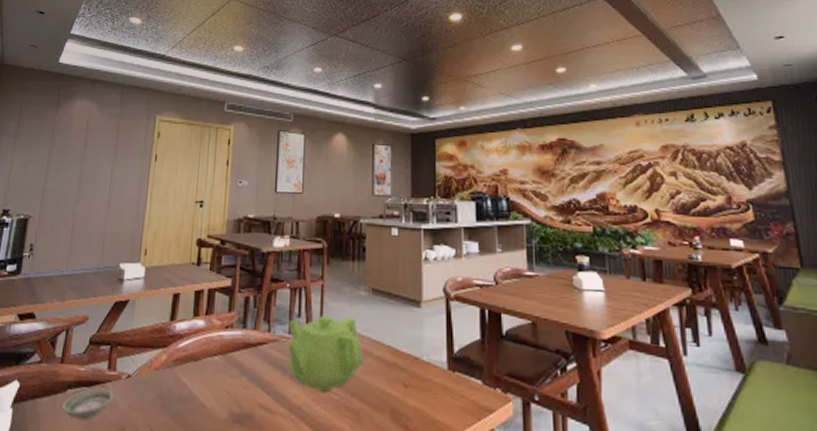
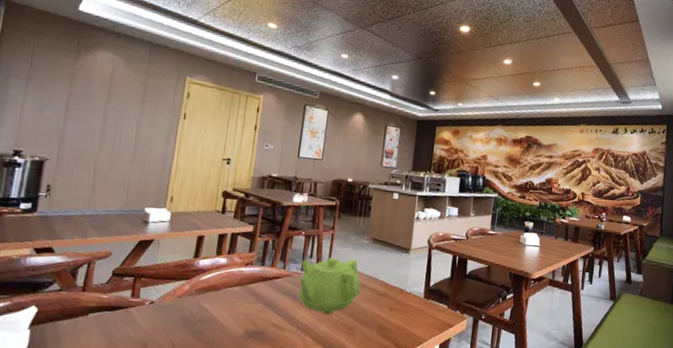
saucer: present [61,388,115,420] -> none [83,312,138,338]

